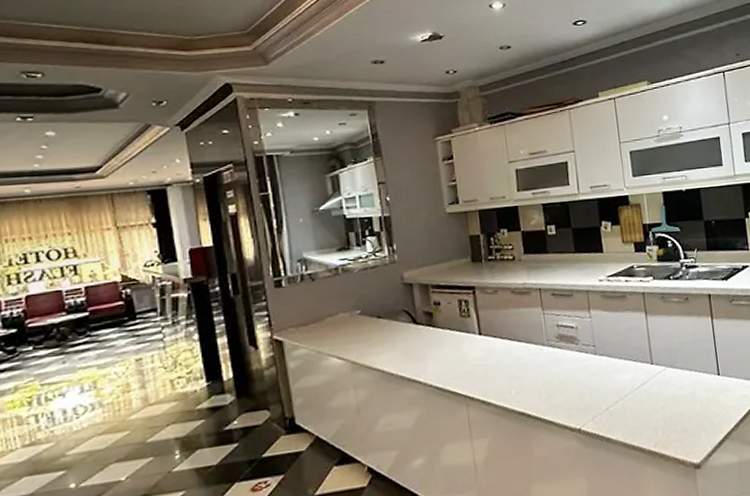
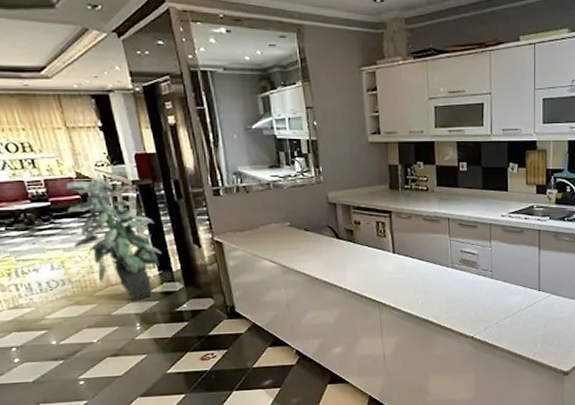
indoor plant: none [105,269,211,422] -> present [62,171,161,301]

